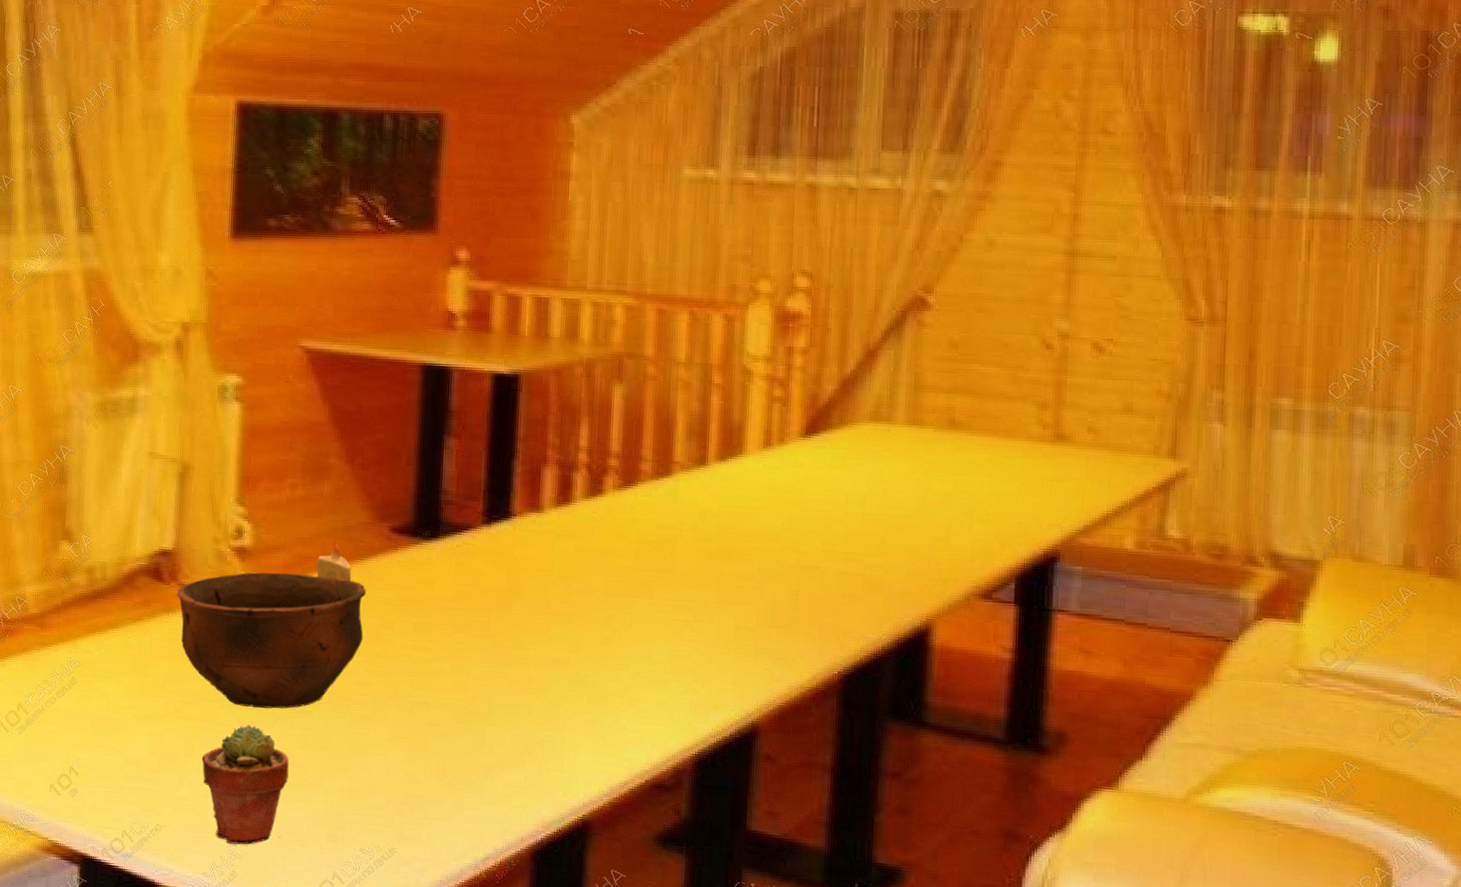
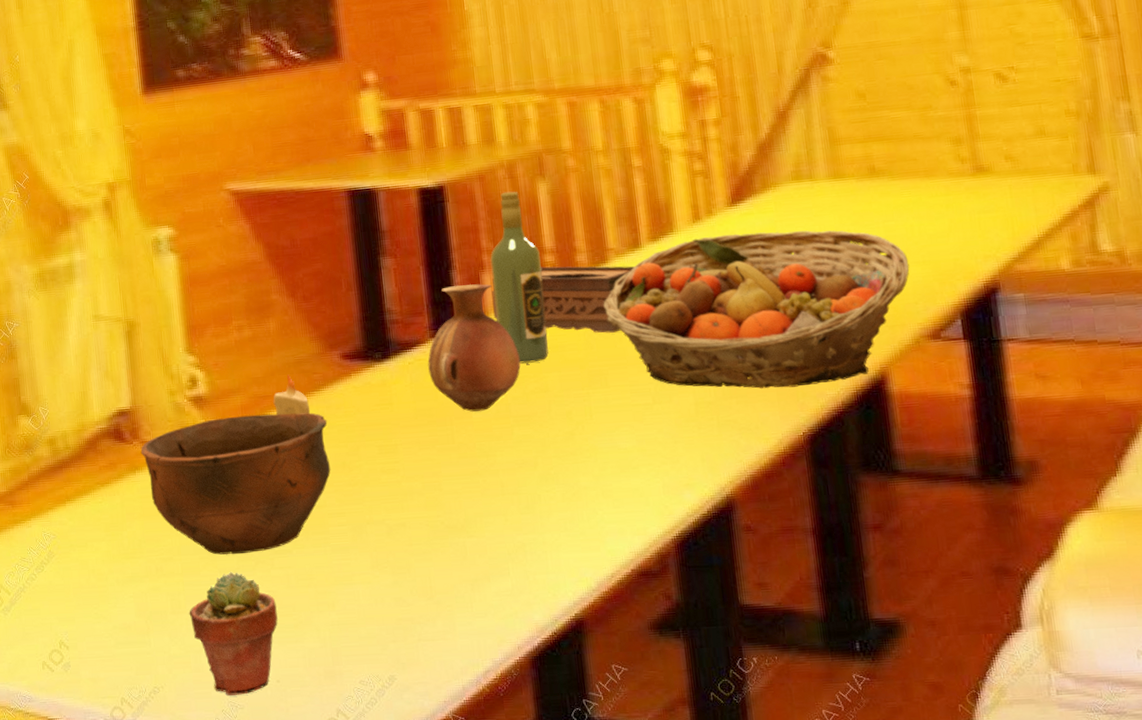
vase: none [475,476,568,604] -> present [427,284,521,412]
tissue box: none [549,469,698,546] -> present [491,265,635,333]
wine bottle: none [551,390,605,564] -> present [490,191,549,364]
fruit basket: none [660,464,973,626] -> present [603,230,910,389]

